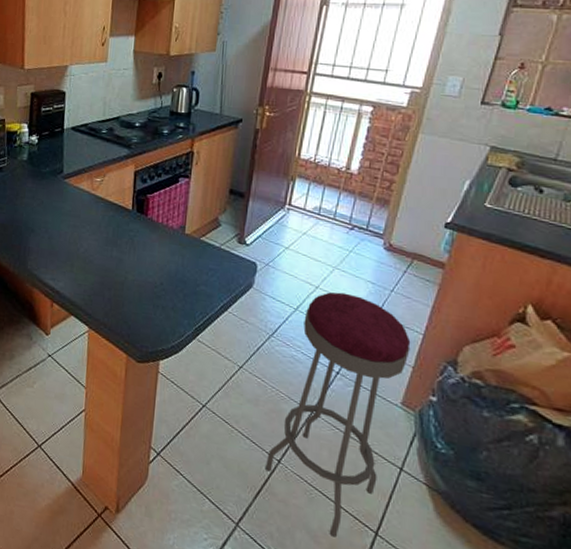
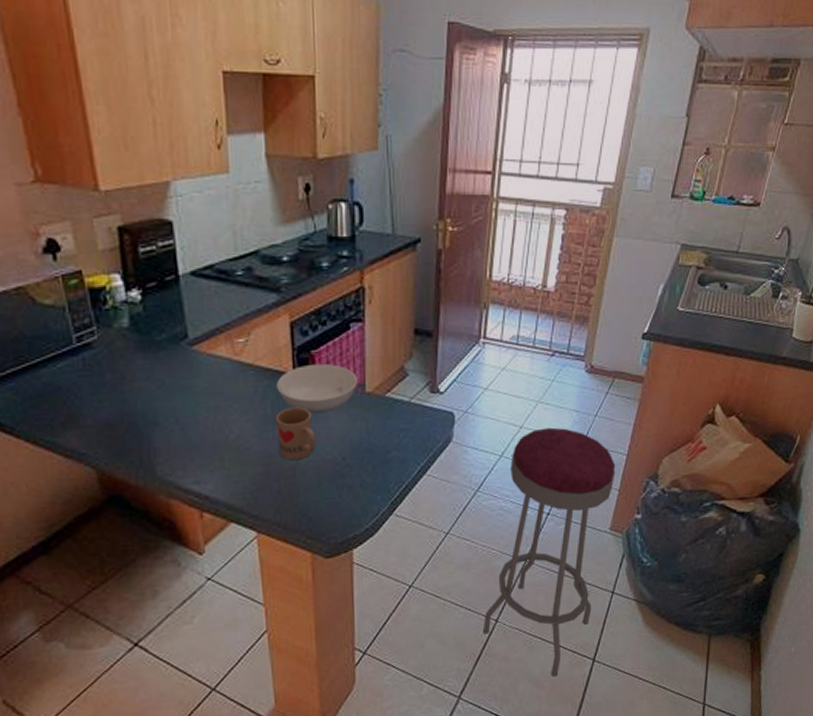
mug: none [113,235,143,278] -> present [276,407,317,461]
bowl: none [118,205,180,244] -> present [276,363,357,413]

